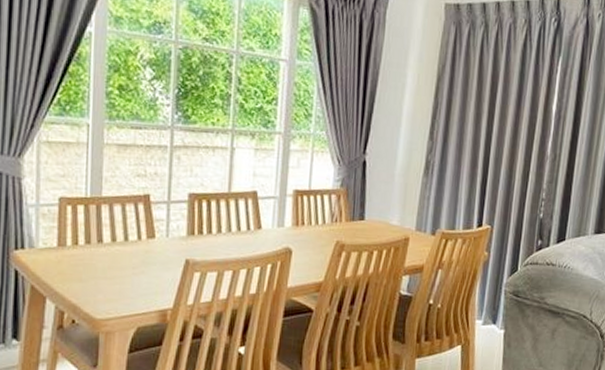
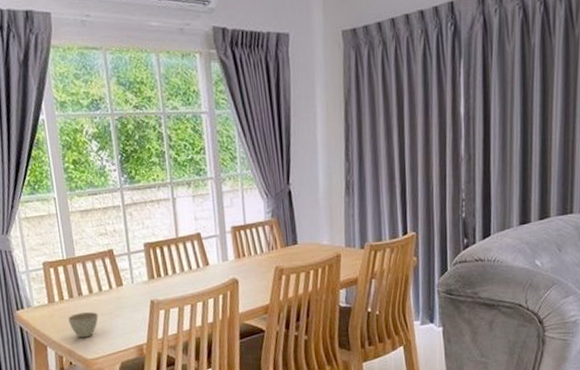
cup: none [79,263,118,293] -> present [68,312,99,338]

